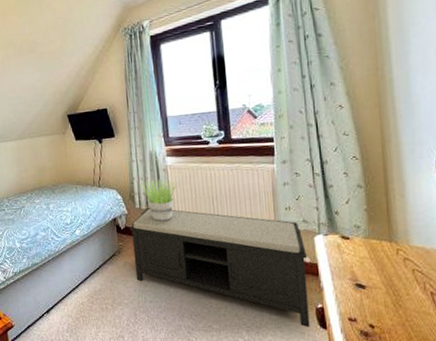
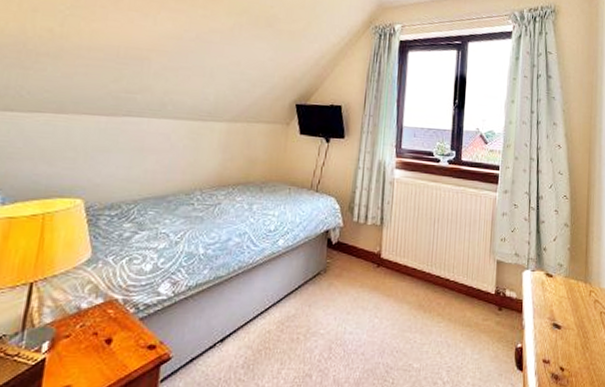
bench: present [130,207,310,327] -> none [339,222,515,368]
potted plant: present [140,179,178,221] -> none [362,191,402,239]

